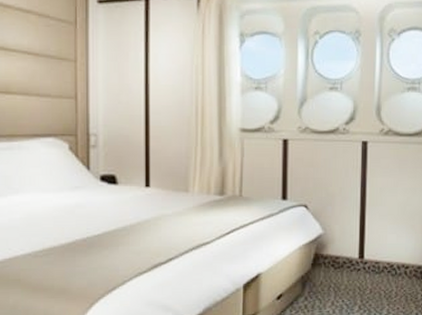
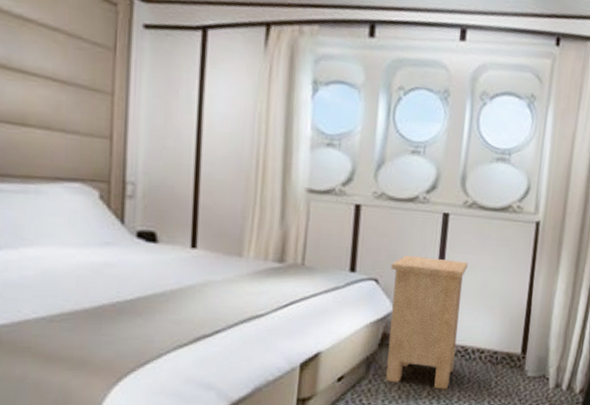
nightstand: none [318,181,388,304] -> present [386,254,468,390]

